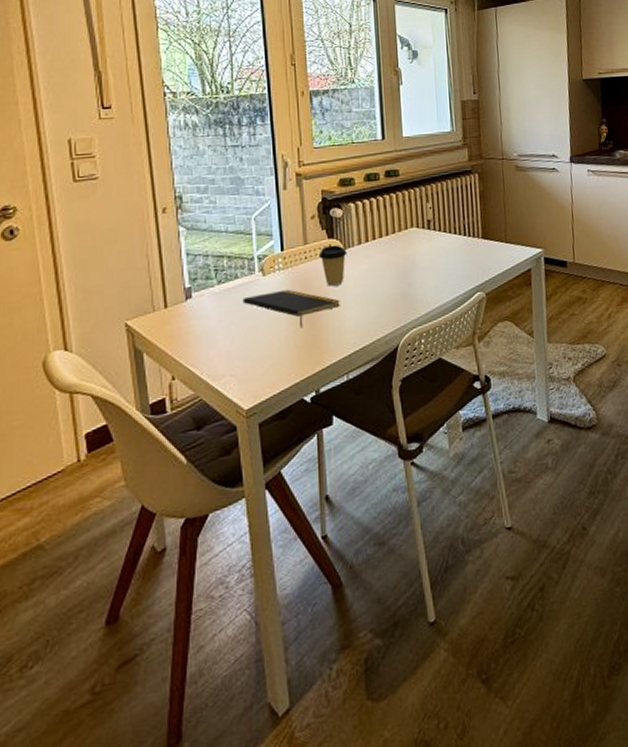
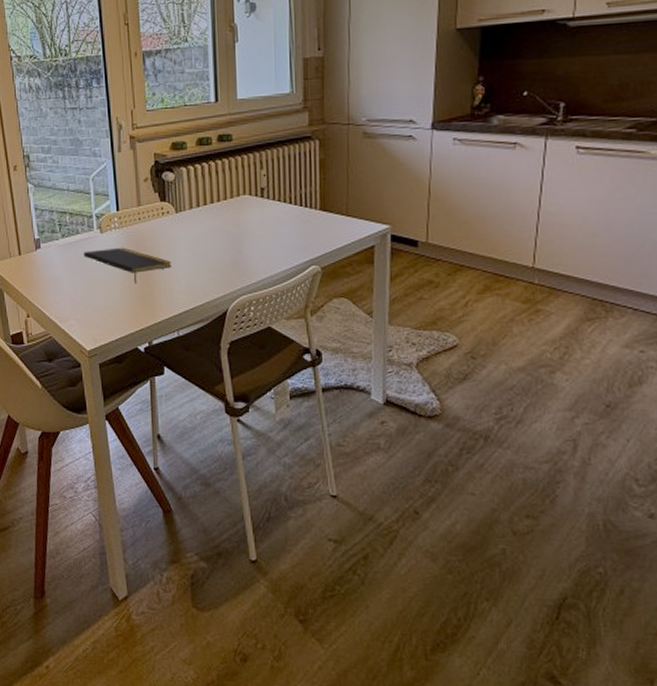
coffee cup: present [318,245,348,286] -> none [151,208,179,248]

